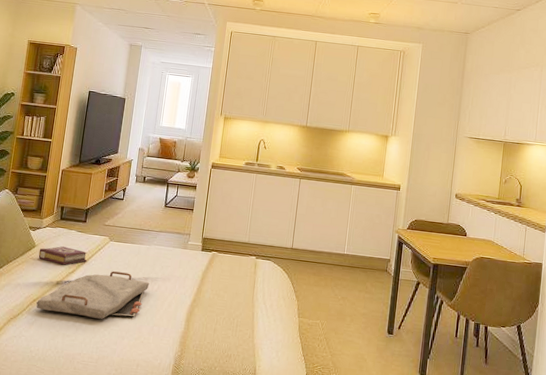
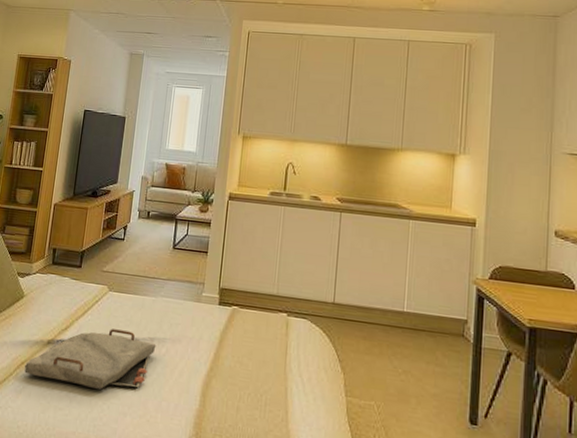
book: present [38,246,88,265] -> none [27,297,83,320]

